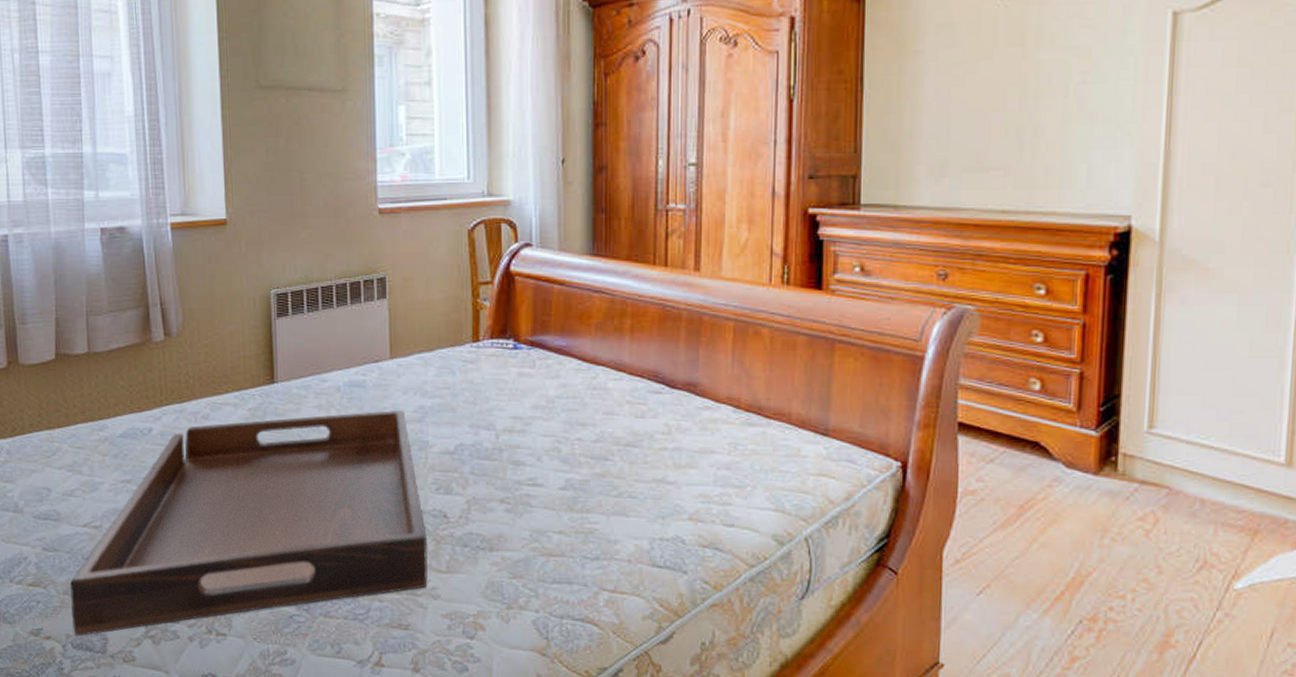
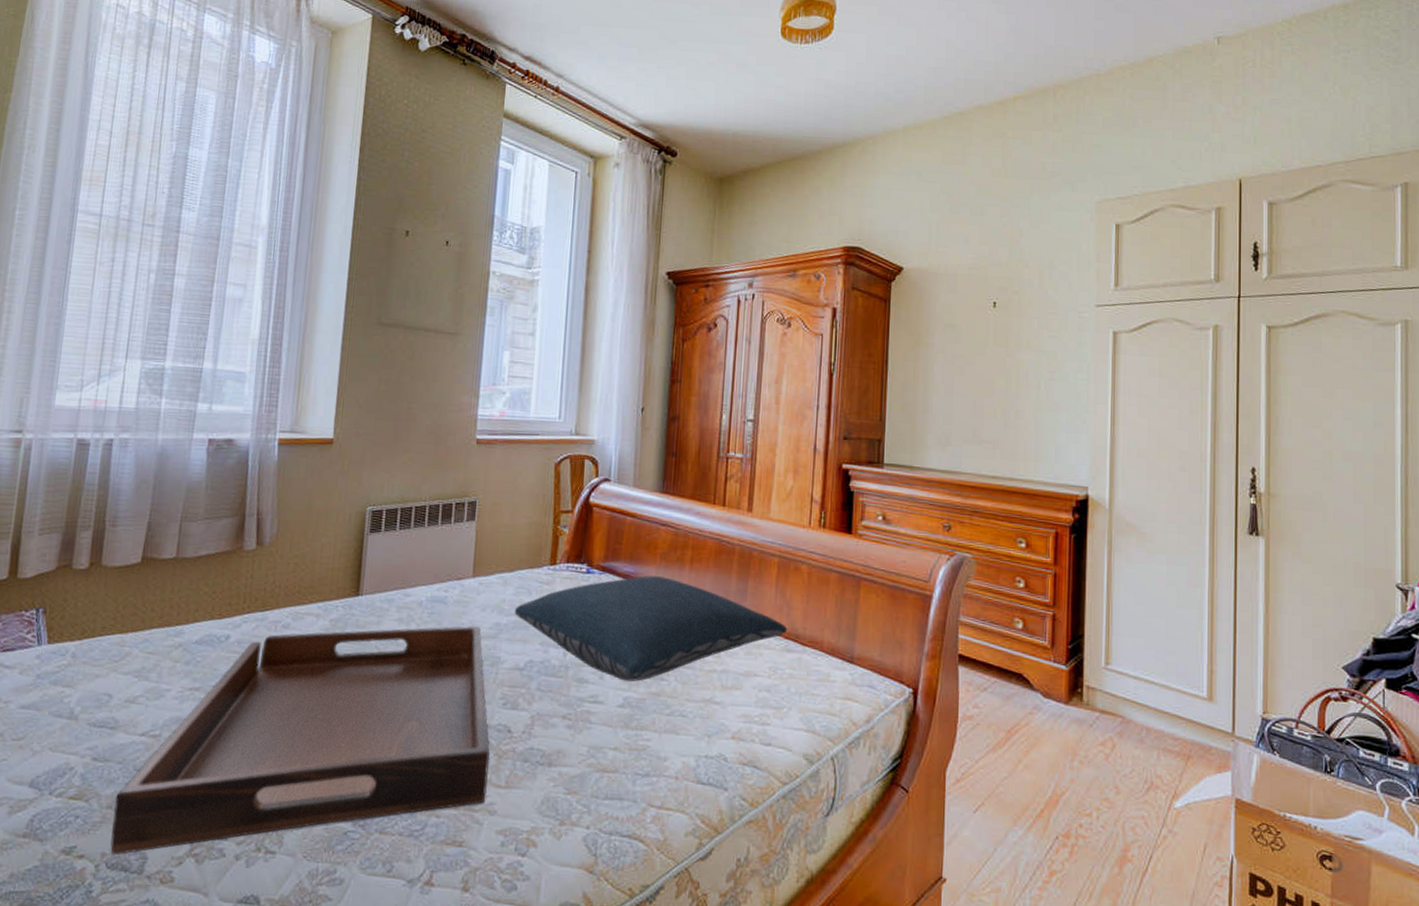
pillow: none [438,349,748,463] -> present [514,575,788,682]

